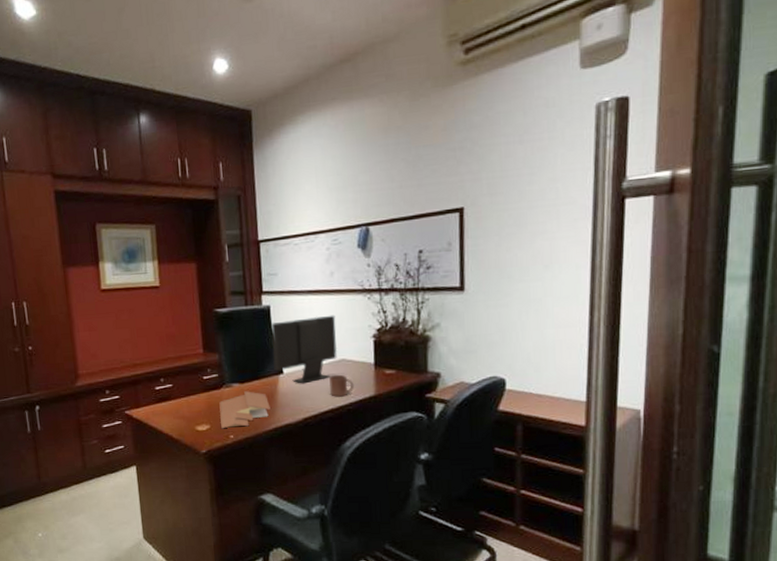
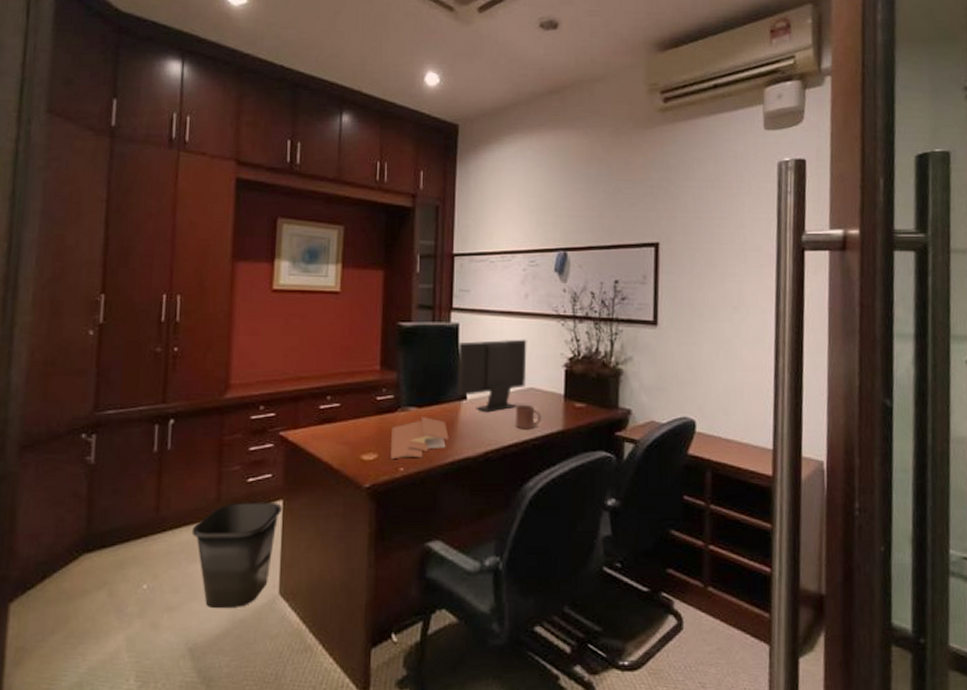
waste bin: none [68,467,136,549] -> present [191,501,282,608]

